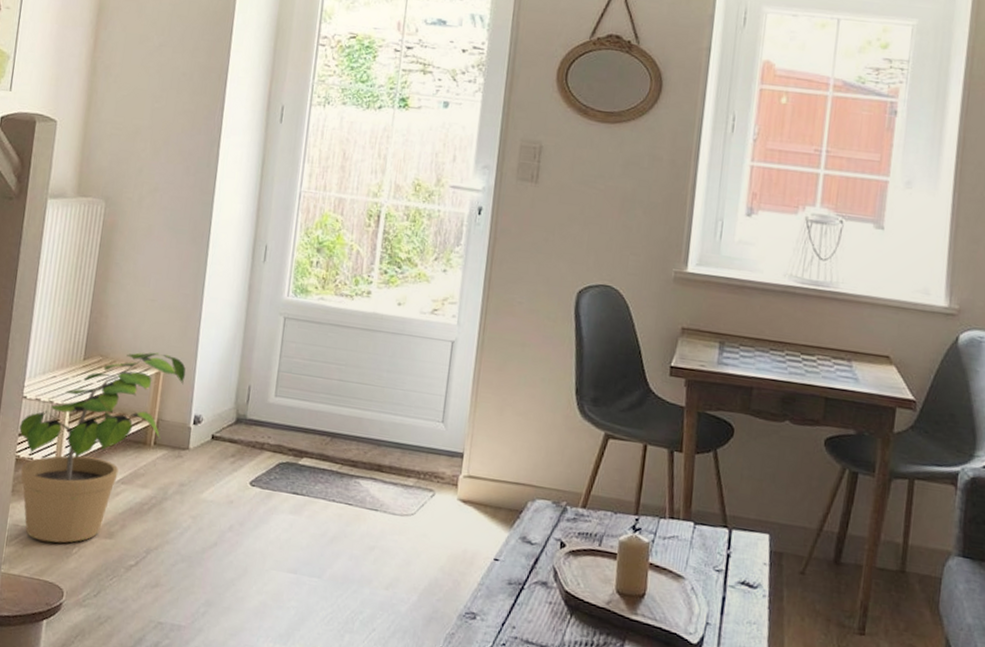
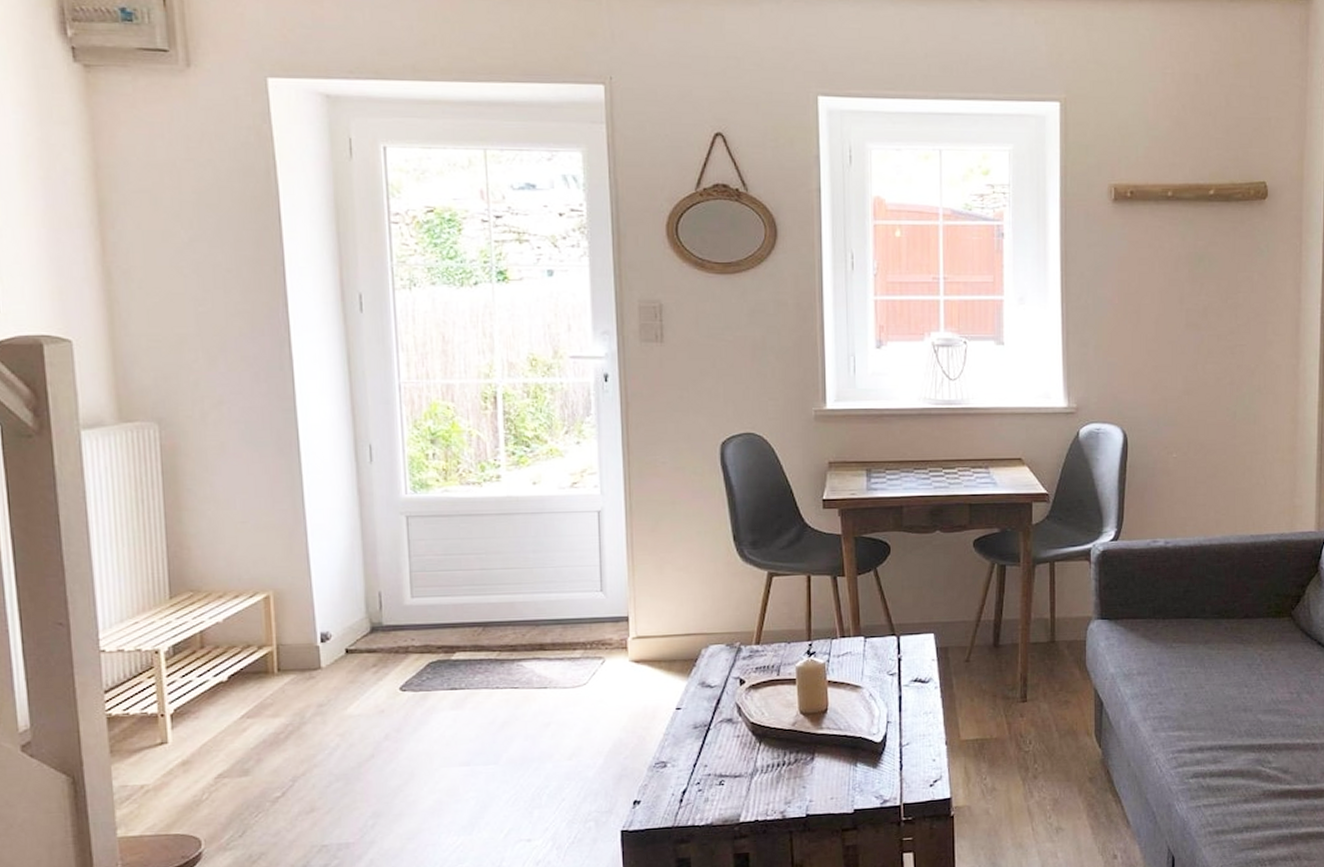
potted plant: present [19,352,186,543] -> none [104,576,301,796]

